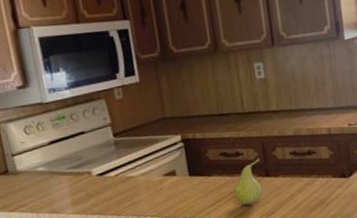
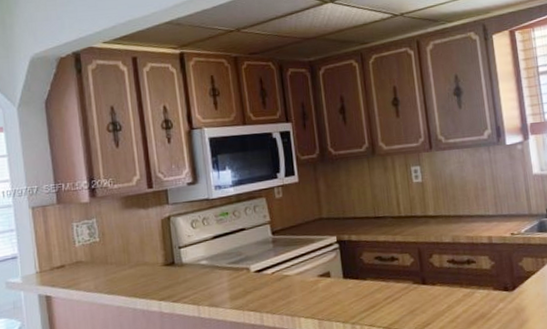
fruit: present [233,158,262,206] -> none [388,264,418,314]

